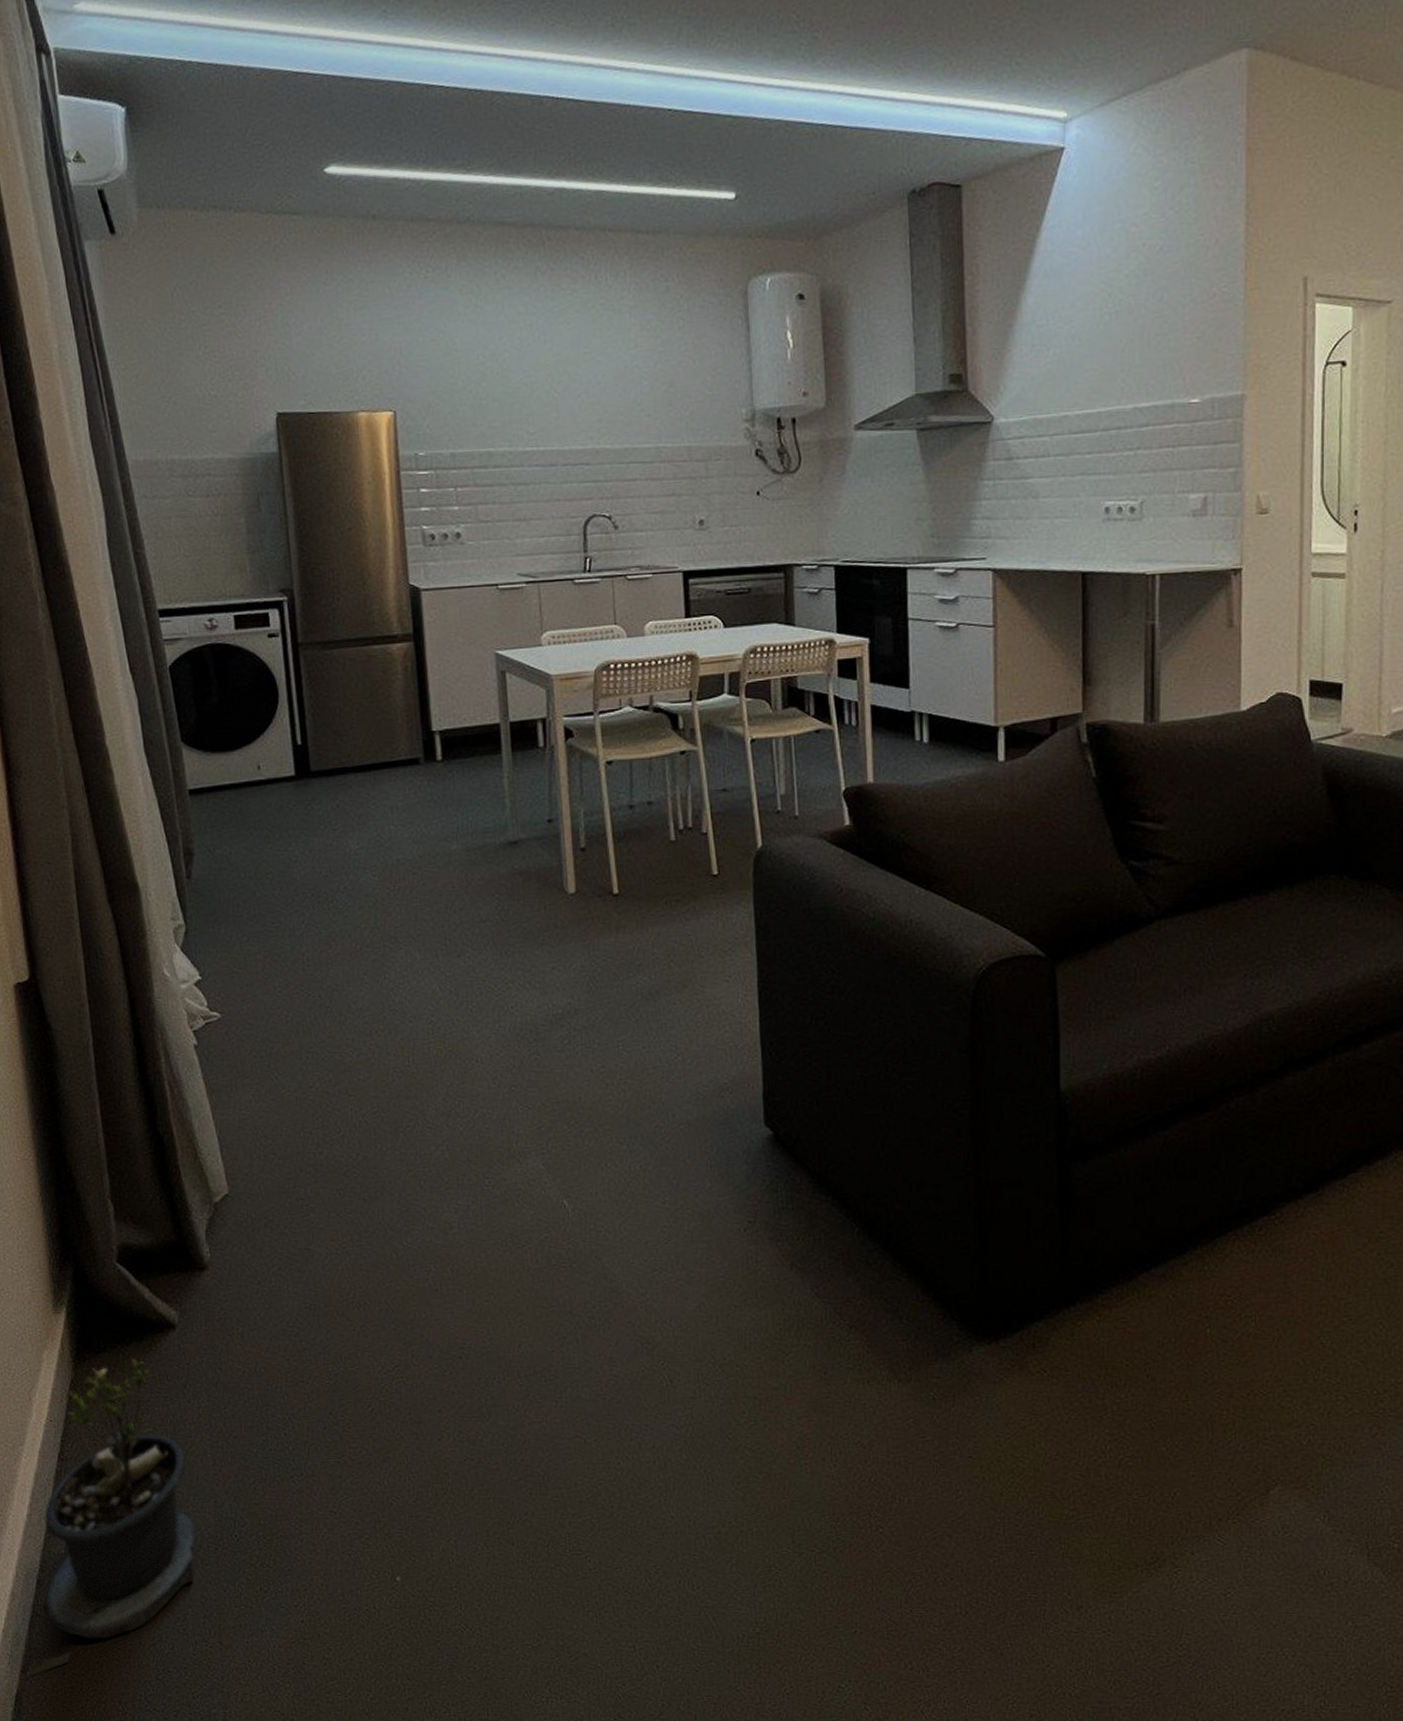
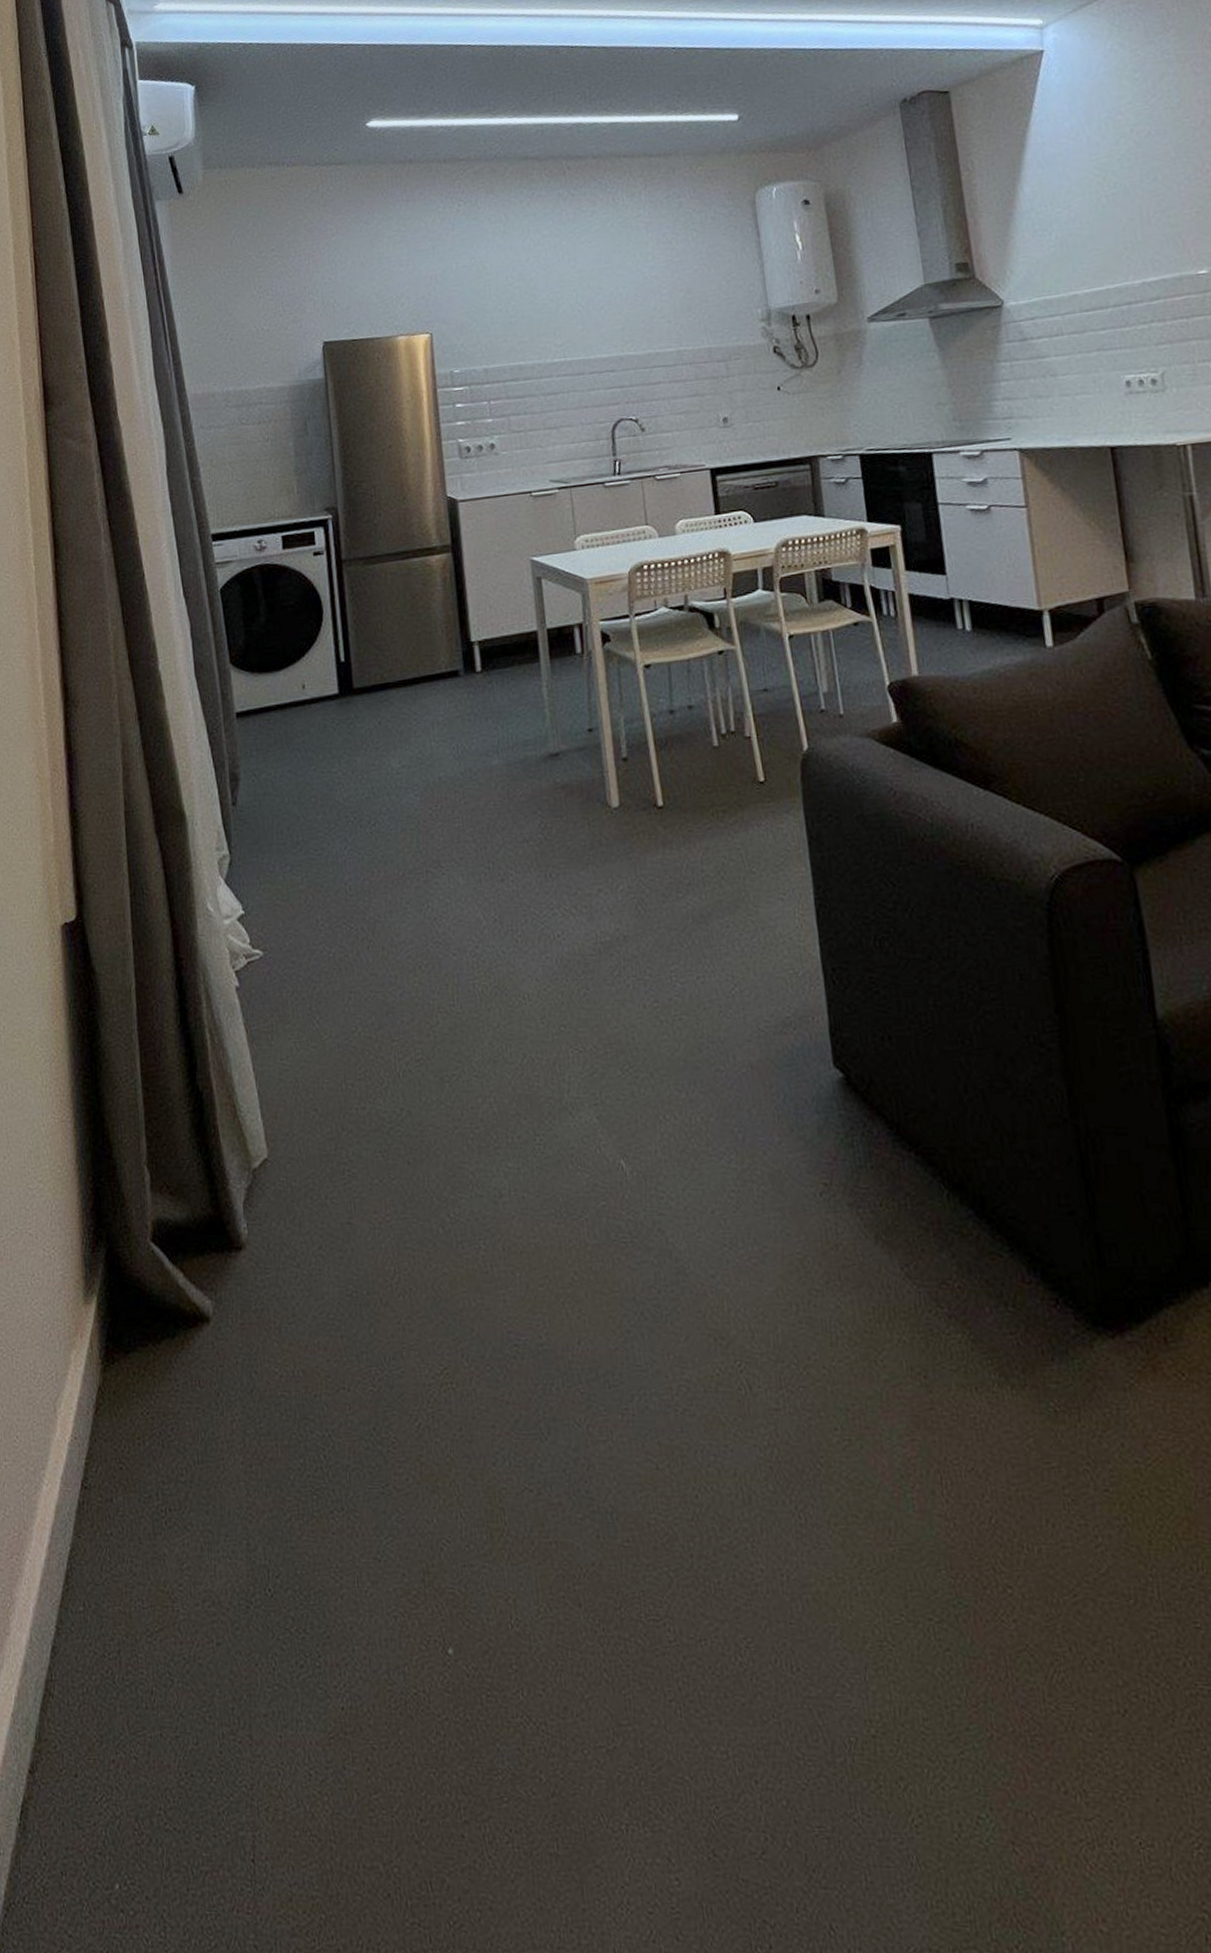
potted plant: present [29,1359,197,1677] -> none [37,1360,228,1780]

